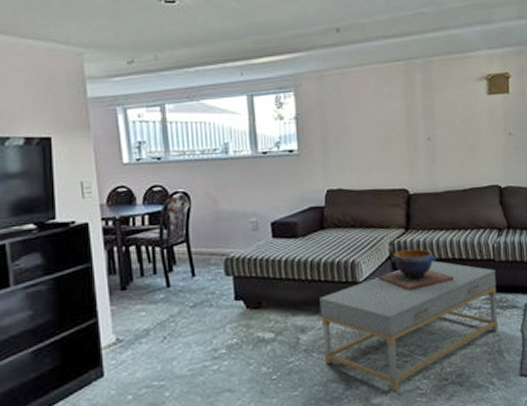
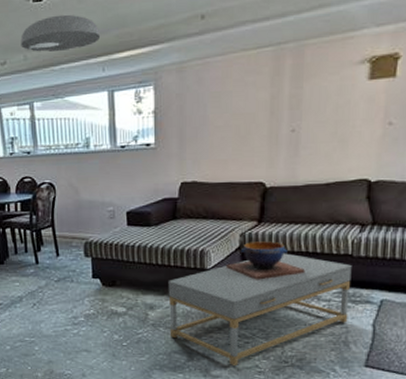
ceiling light: none [151,17,238,53] -> present [20,14,101,52]

